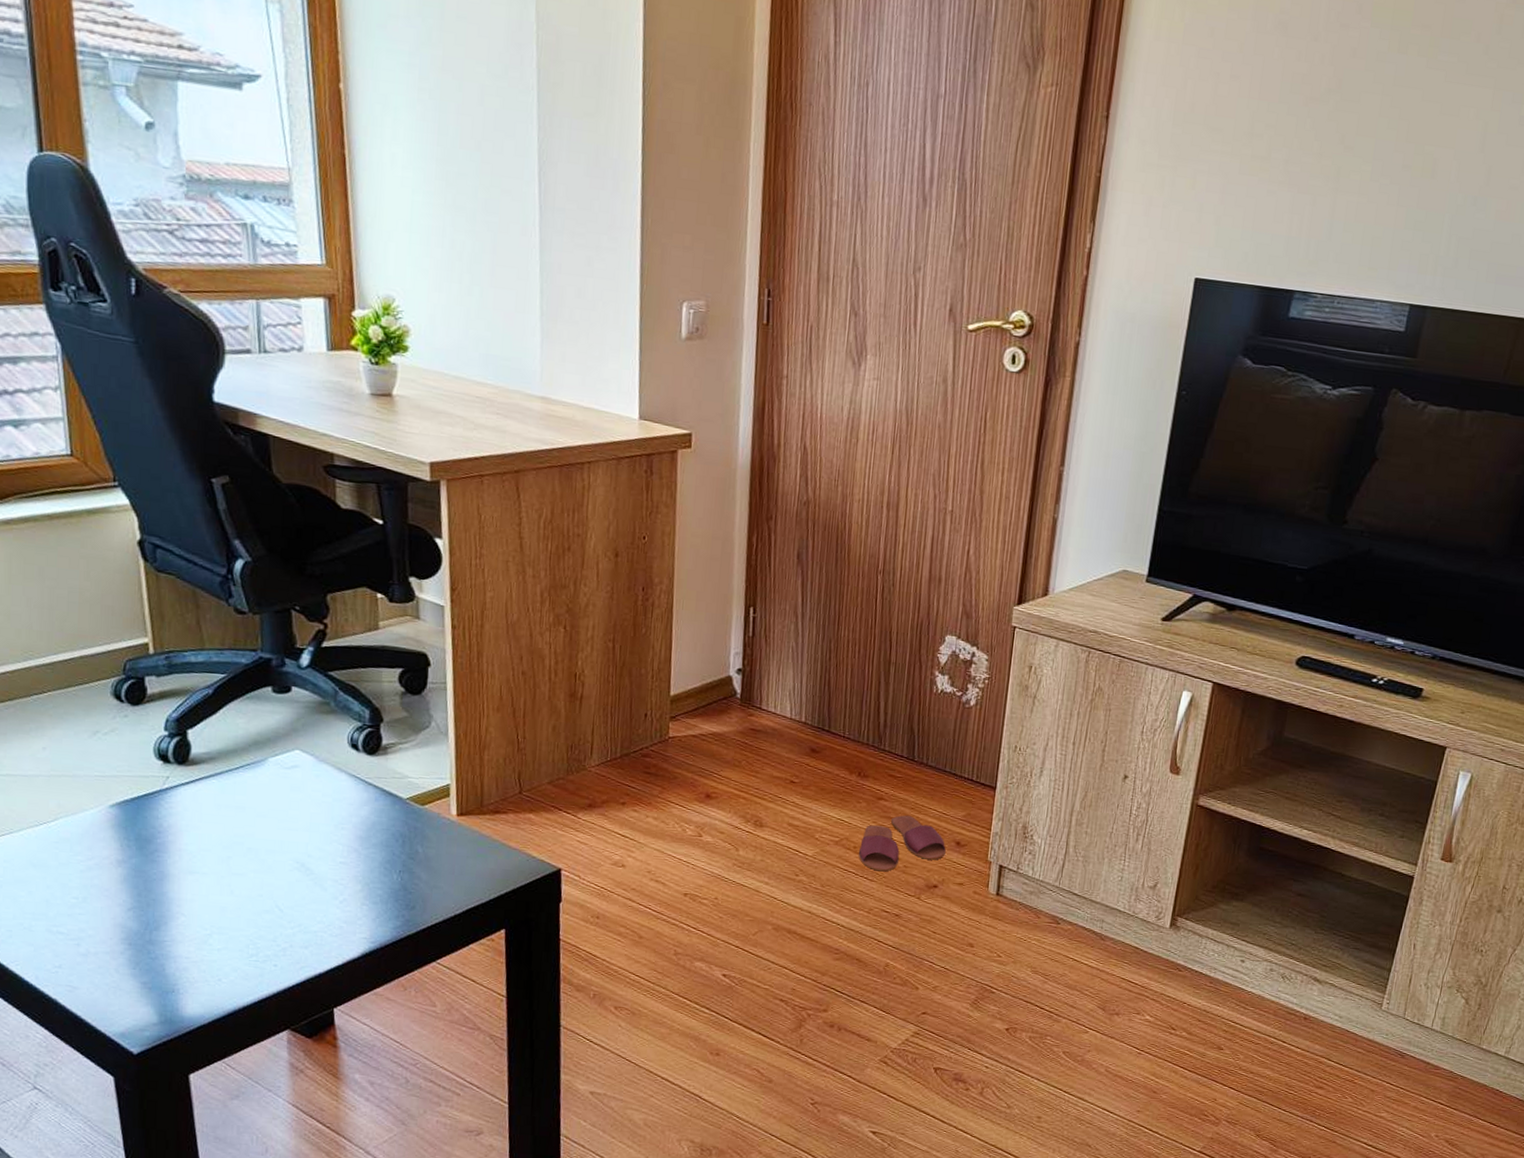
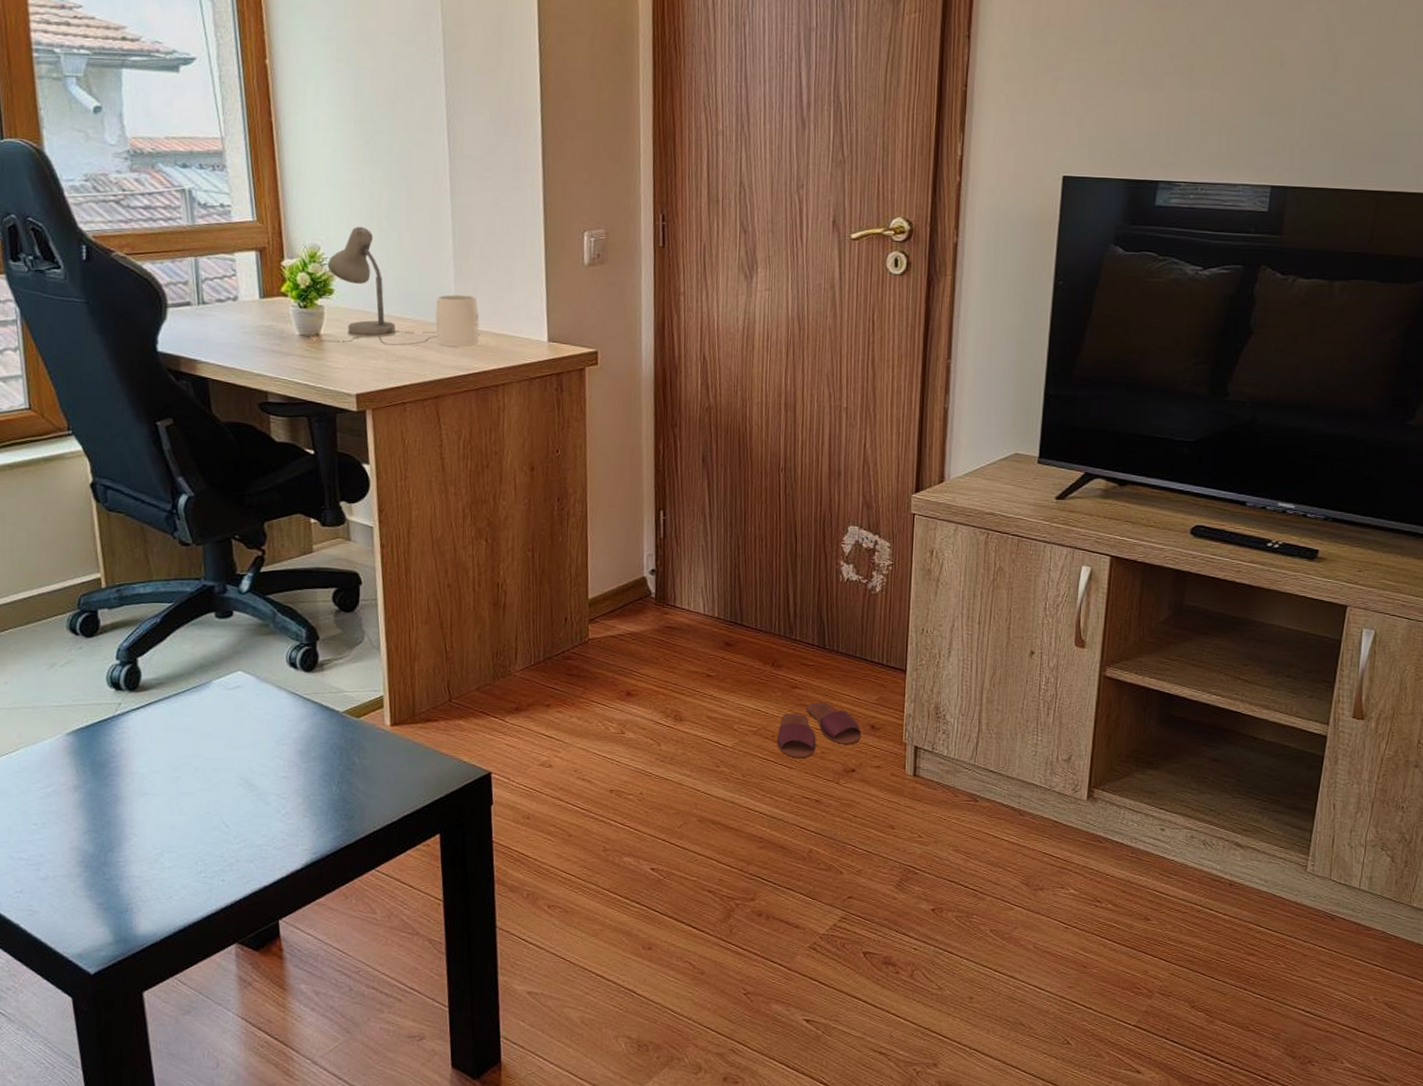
desk lamp: none [373,278,566,413] -> present [302,226,480,346]
mug: none [518,360,566,419] -> present [435,294,479,347]

